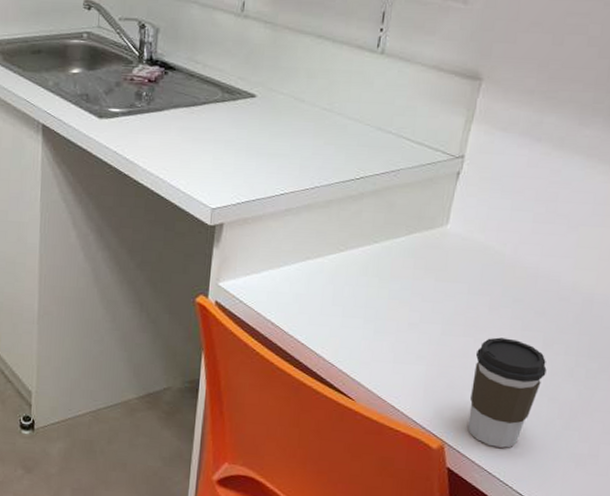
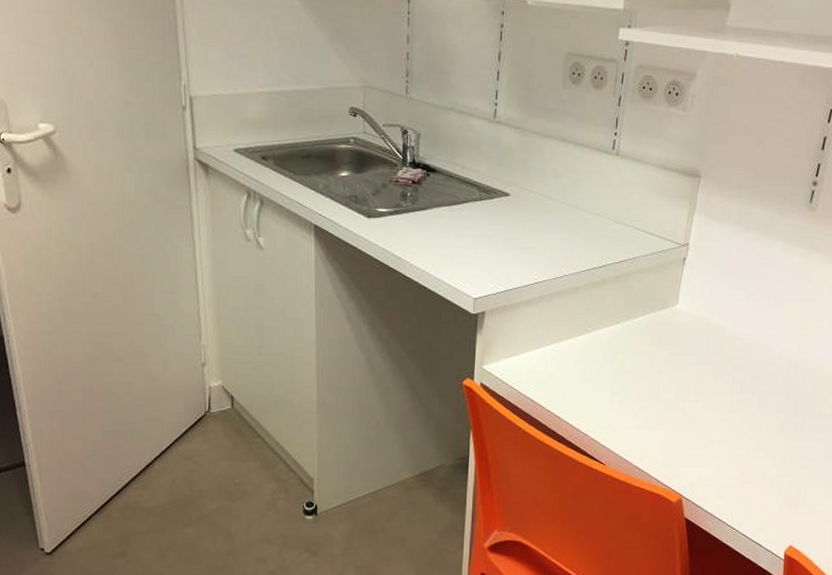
coffee cup: present [467,337,547,448] -> none [700,401,762,497]

